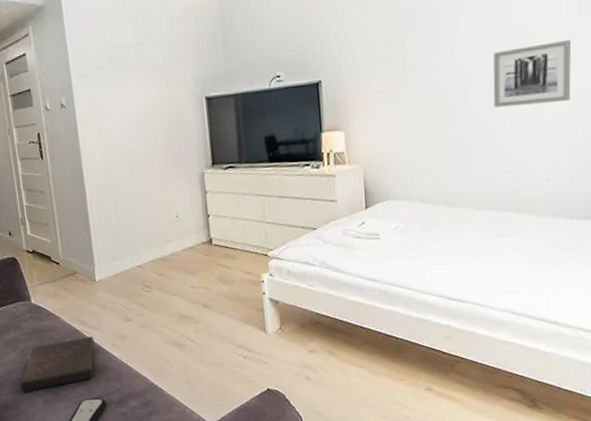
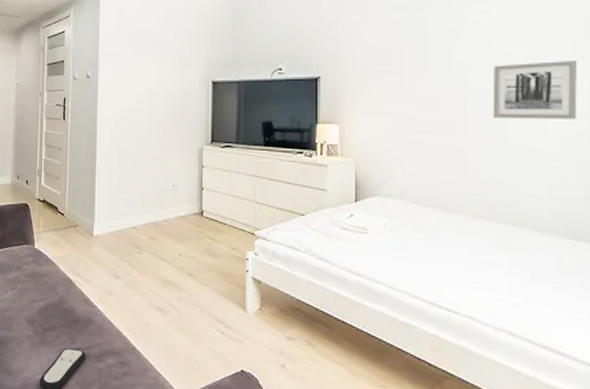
book: present [19,336,95,393] -> none [12,287,84,332]

